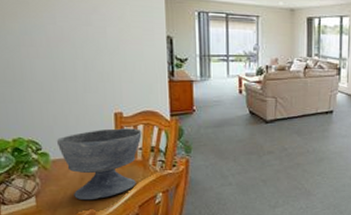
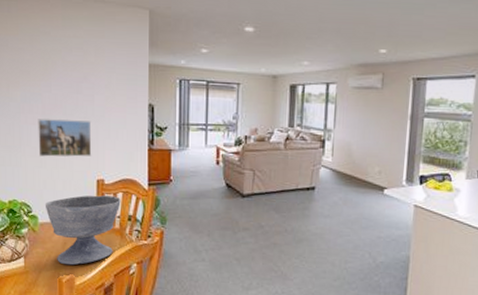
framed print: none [42,52,107,92] -> present [38,119,92,157]

